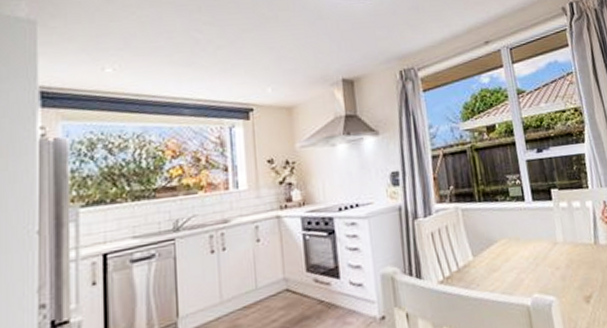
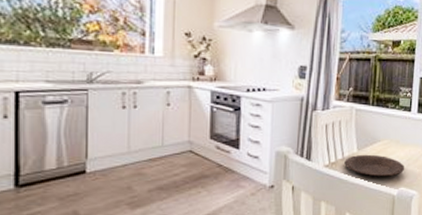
plate: none [461,258,534,287] -> present [344,154,405,177]

